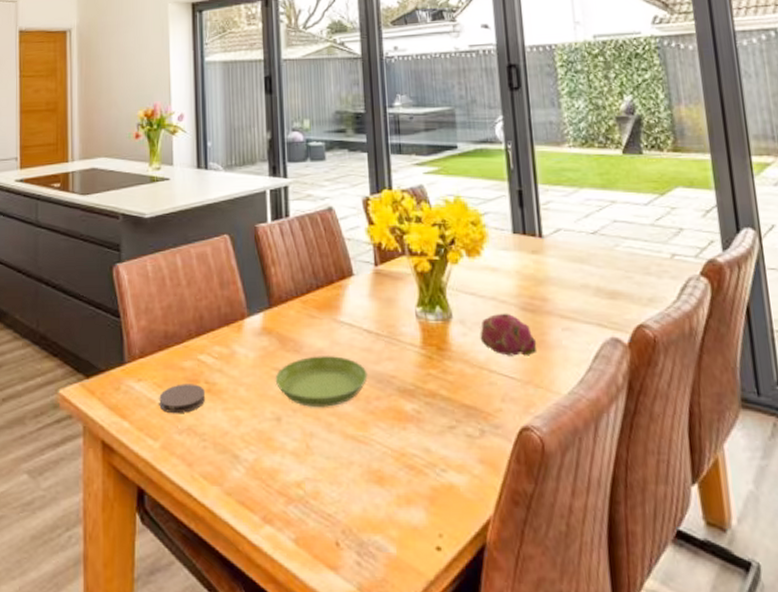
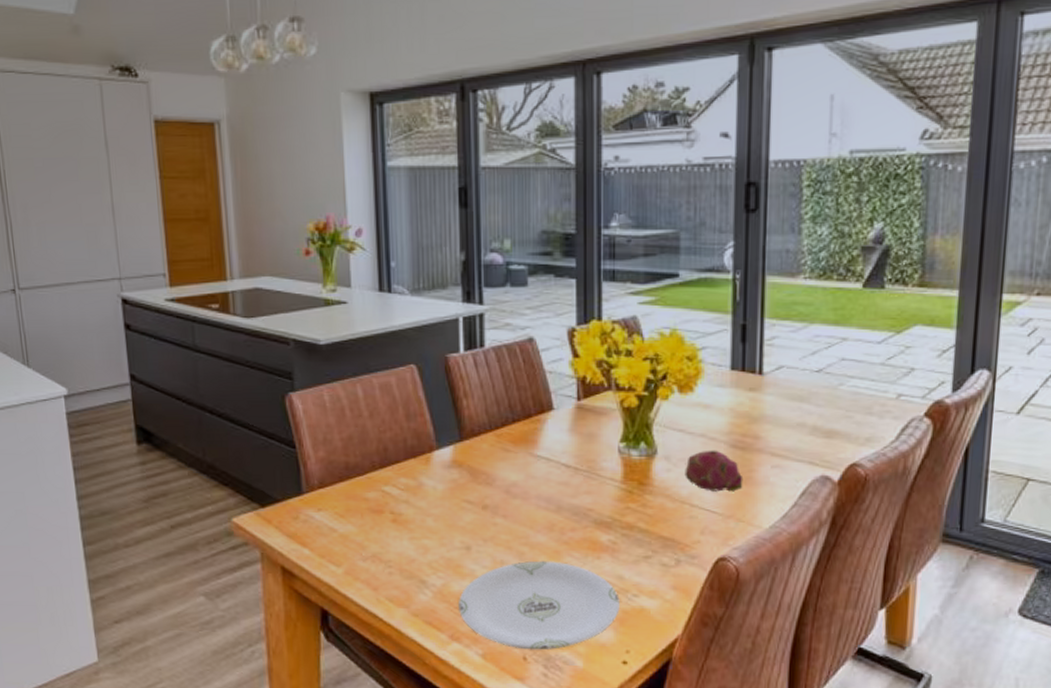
coaster: present [159,384,206,414] -> none [341,514,391,542]
plate: none [270,432,429,534] -> present [459,560,620,650]
saucer: present [275,355,368,407] -> none [465,488,563,537]

